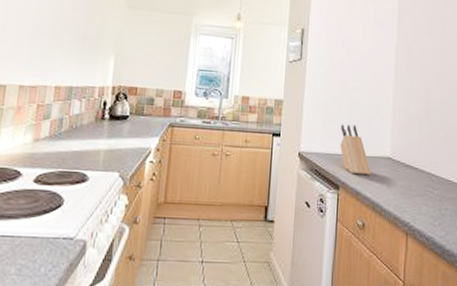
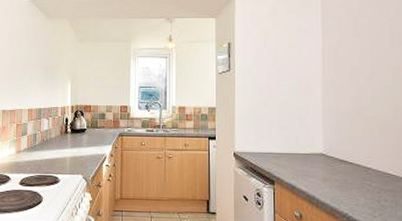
knife block: present [340,124,371,176] -> none [272,125,305,171]

